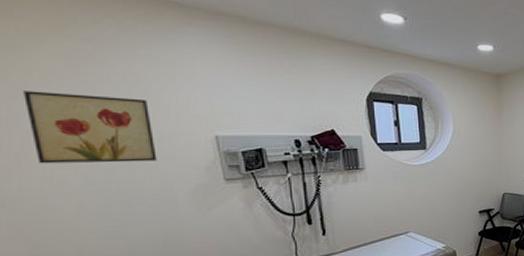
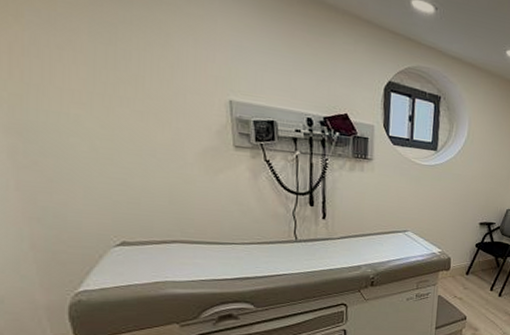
wall art: present [24,91,157,164] -> none [47,21,171,116]

